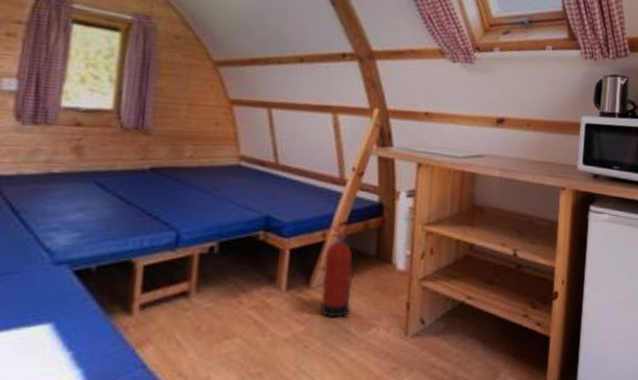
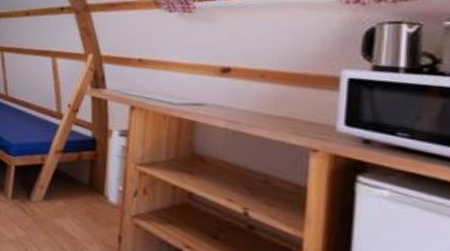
fire extinguisher: present [320,225,357,318] -> none [38,152,72,234]

